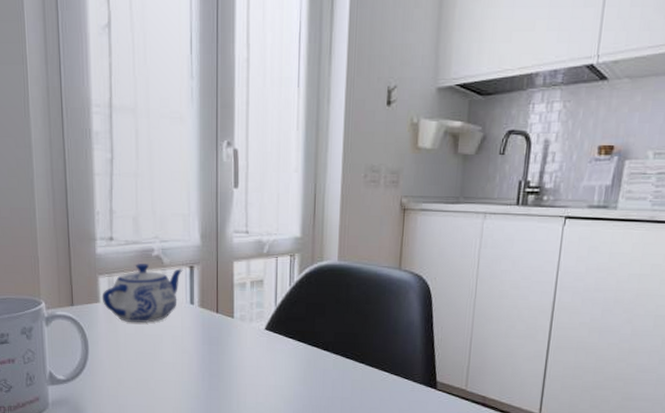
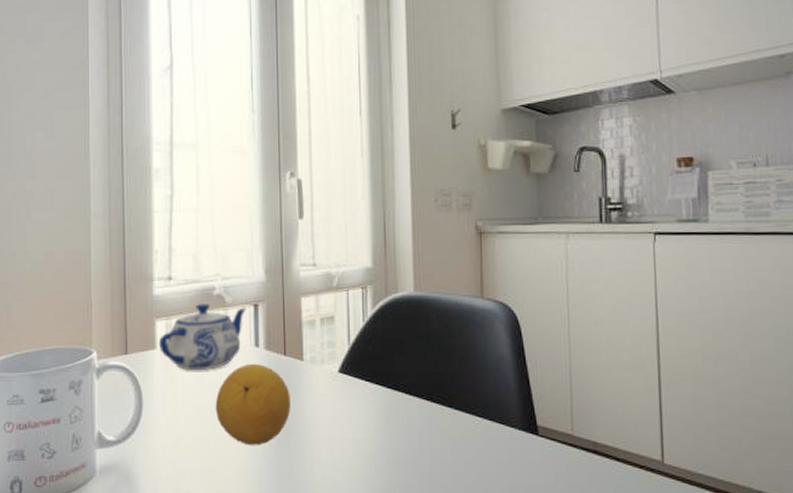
fruit: none [154,319,221,389] -> present [215,364,291,446]

